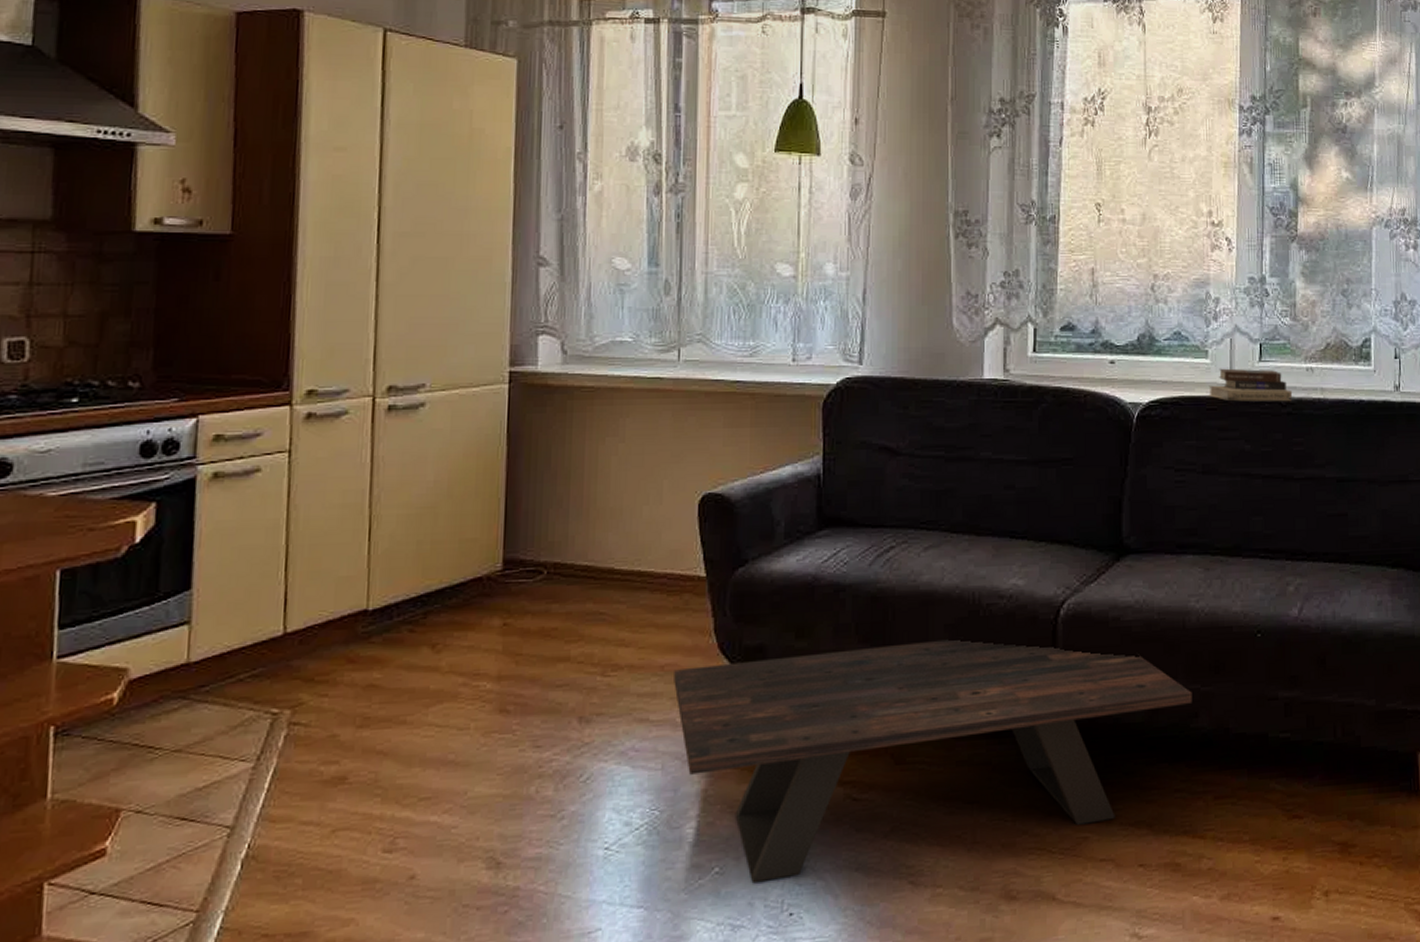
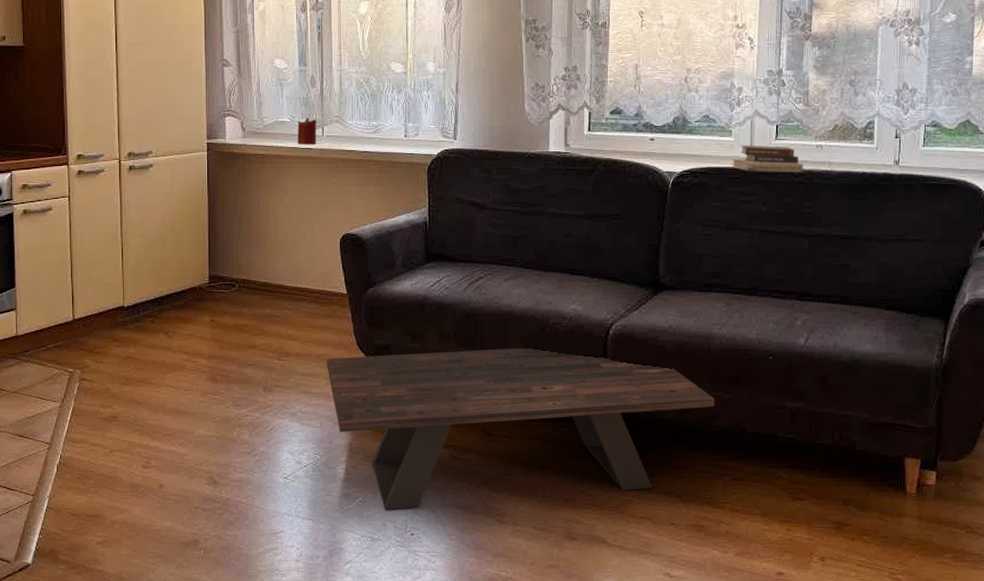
candle: none [642,336,671,374] -> present [298,117,317,146]

